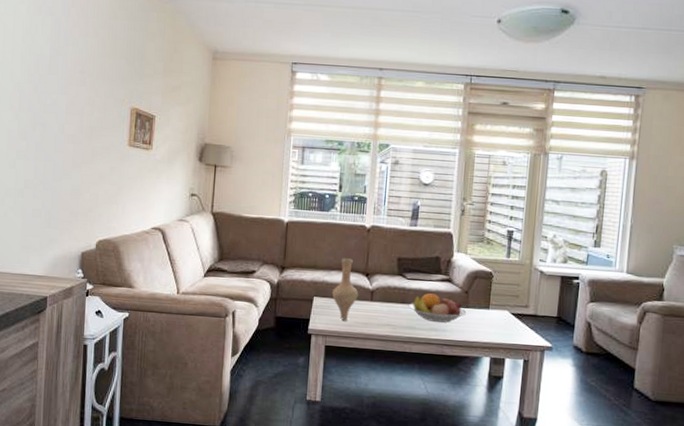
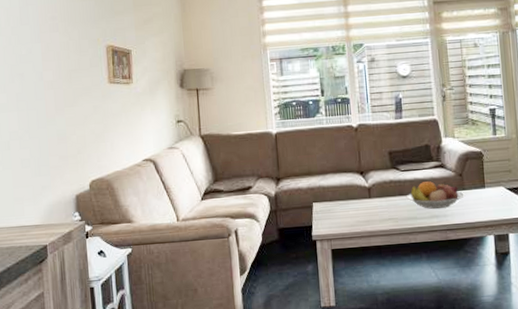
vase: present [332,258,359,321] -> none [330,159,357,222]

